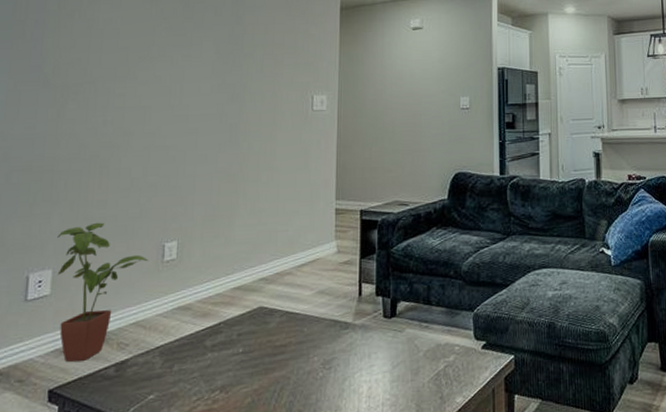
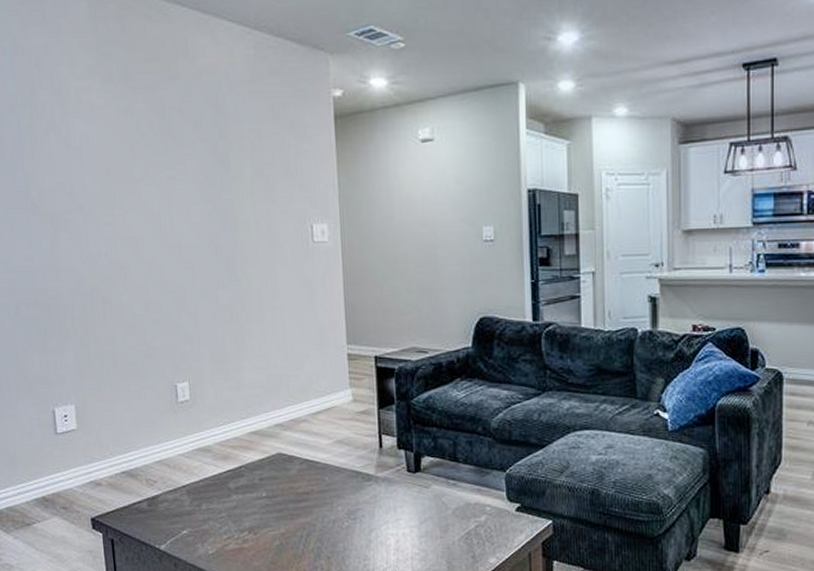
house plant: present [57,222,149,362] -> none [74,359,164,493]

